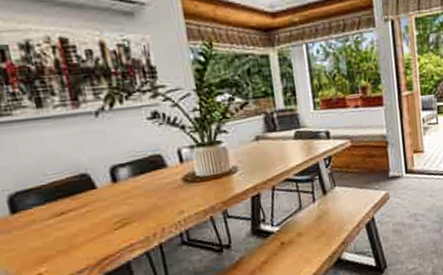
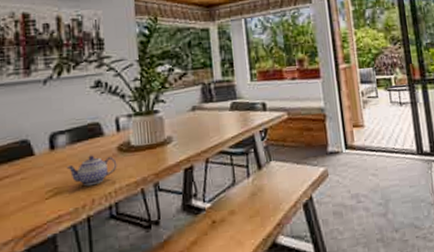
teapot: none [132,186,184,216] -> present [67,155,117,186]

